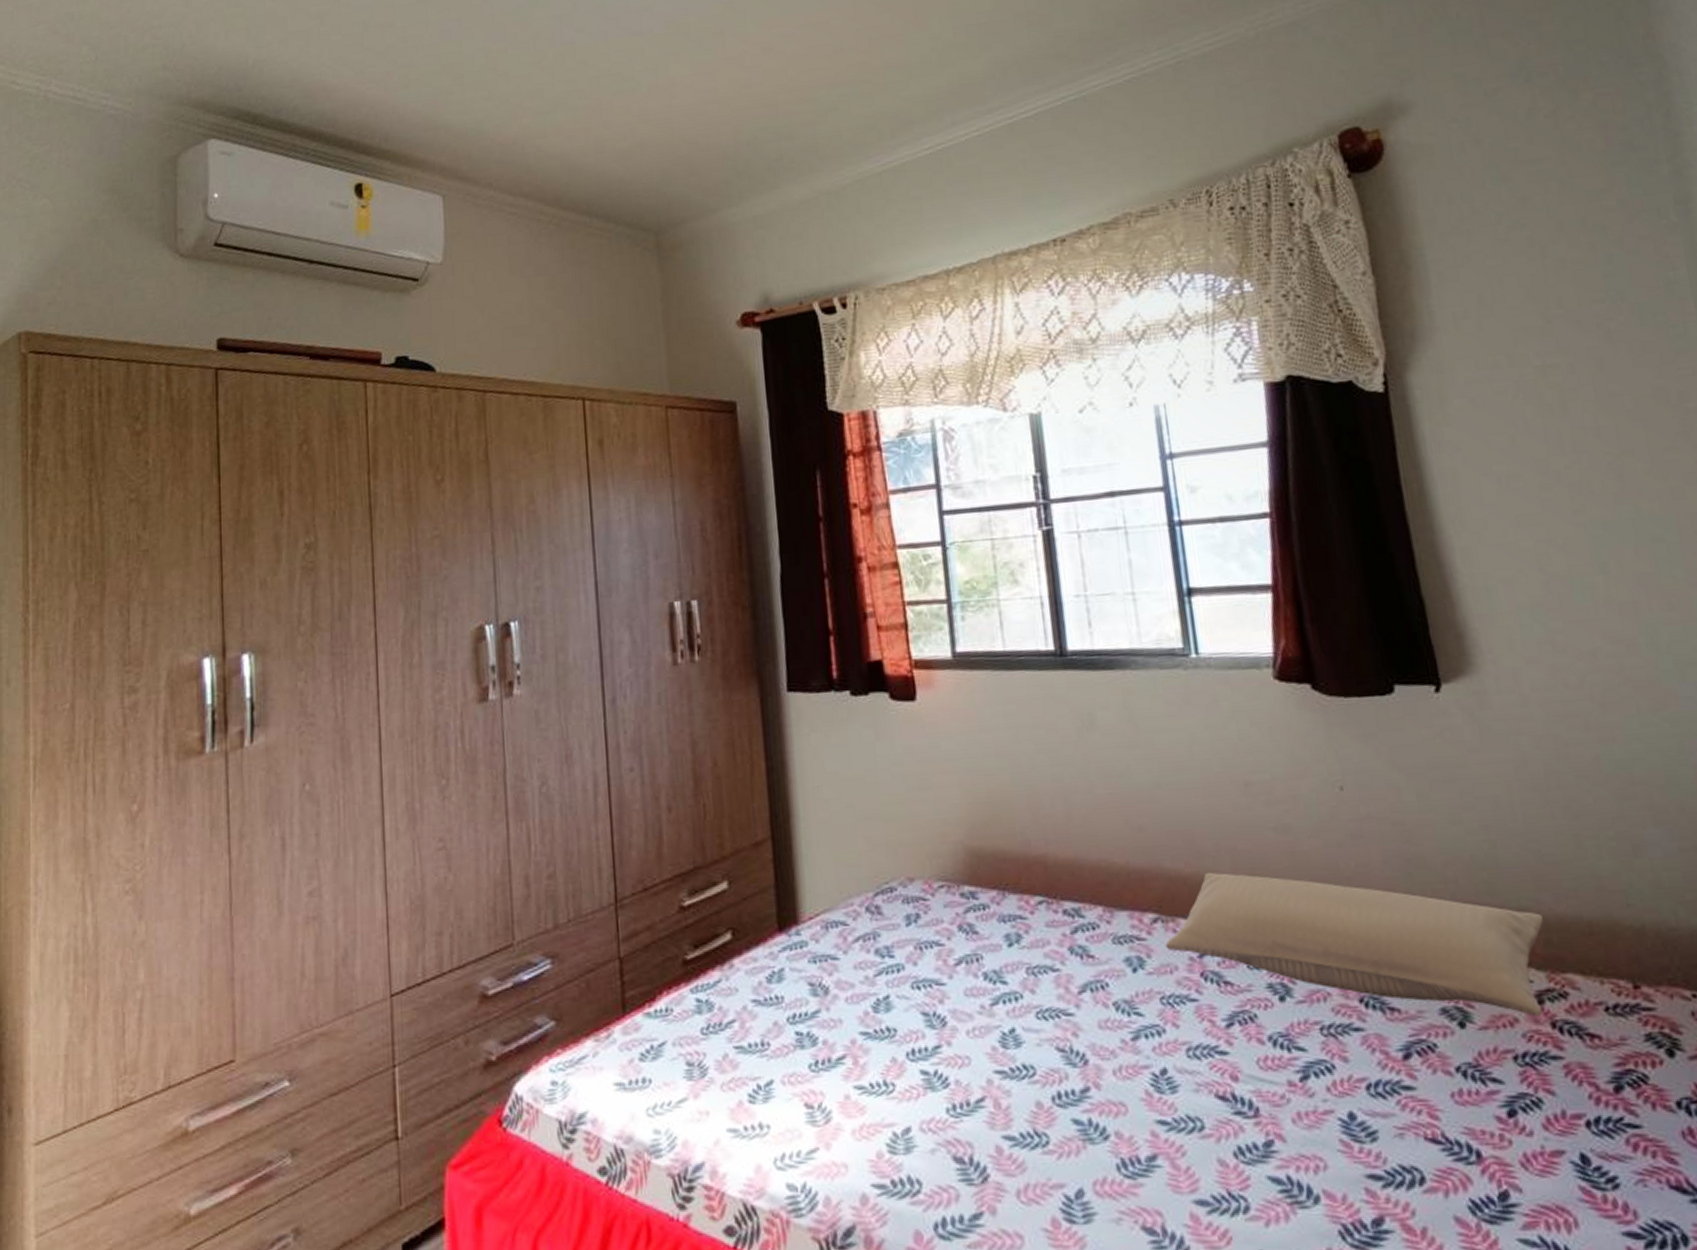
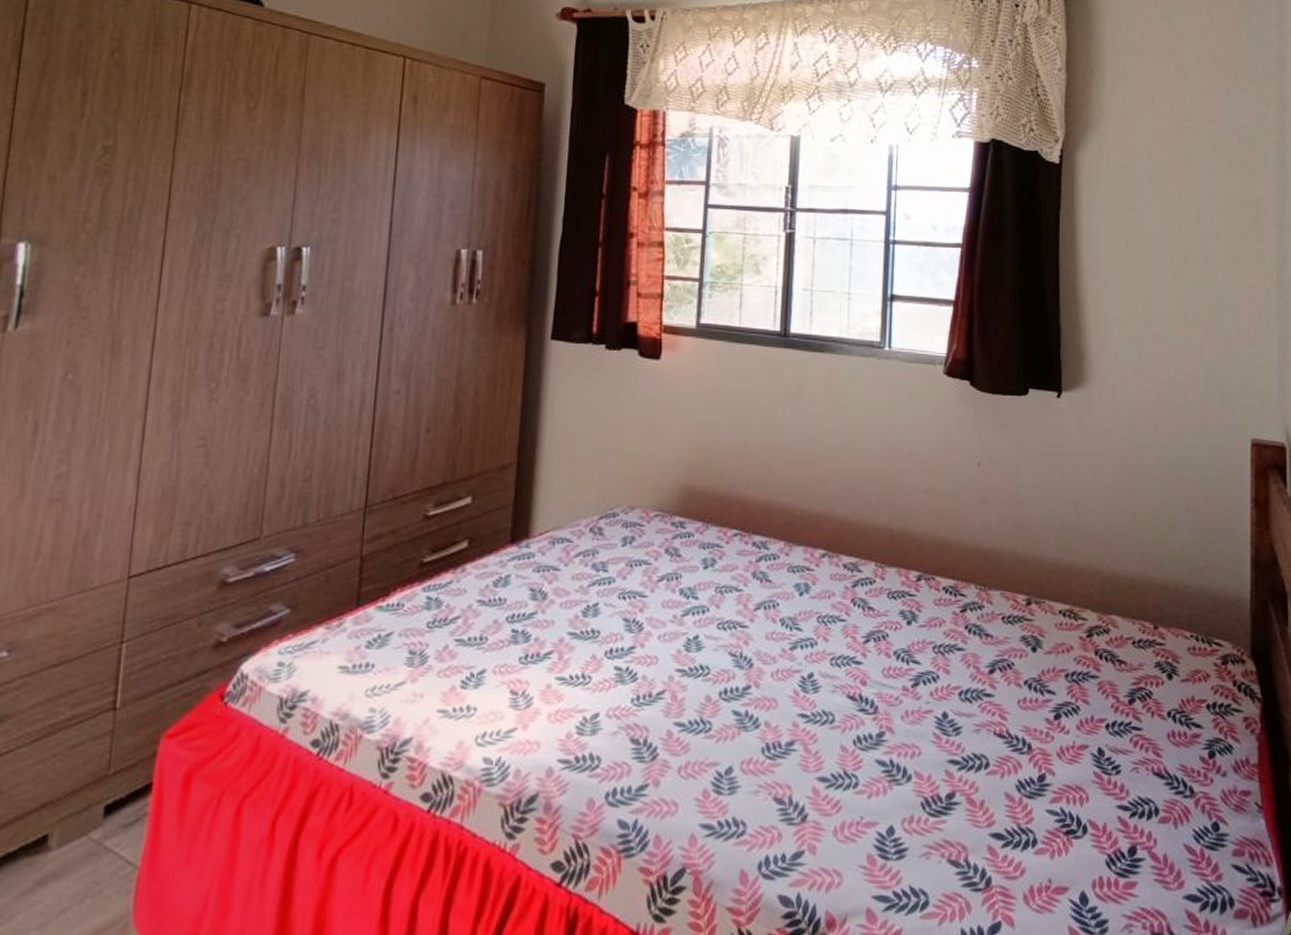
pillow: present [1165,872,1544,1017] -> none [828,520,1103,646]

